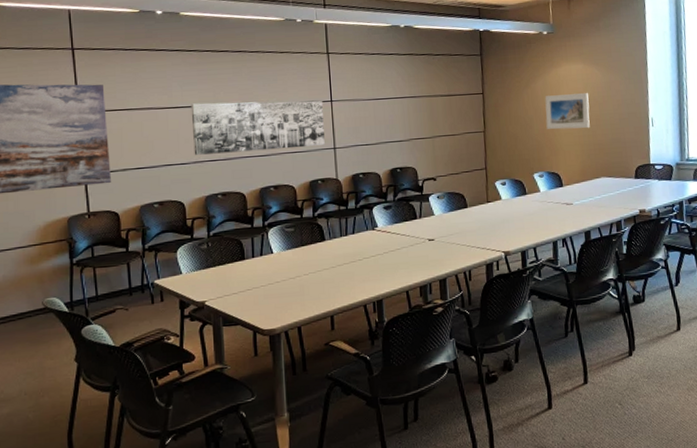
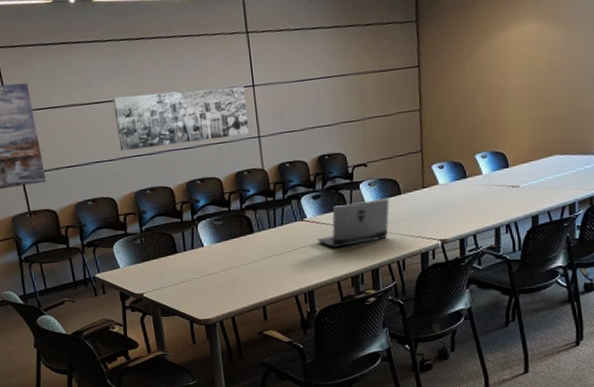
laptop computer: none [387,210,457,257] -> present [316,198,390,248]
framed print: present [545,93,590,130] -> none [490,58,544,103]

